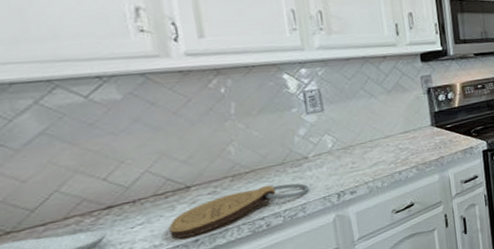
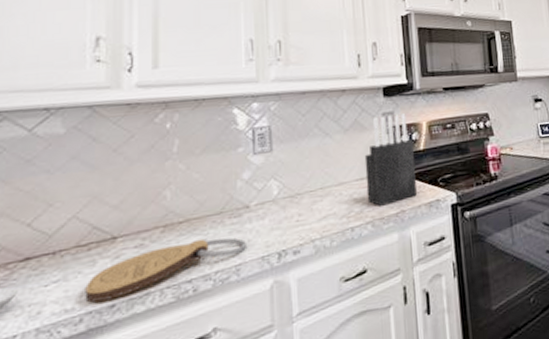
knife block: none [407,76,454,155] -> present [364,114,417,208]

